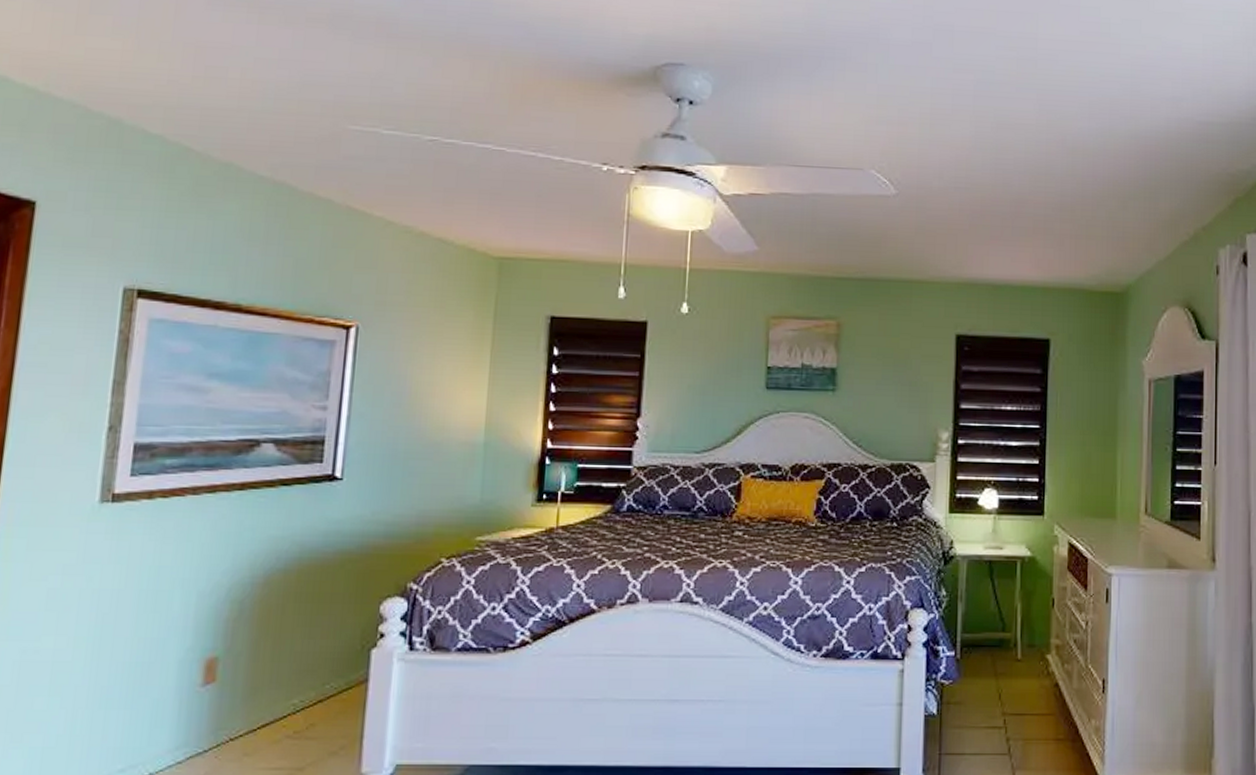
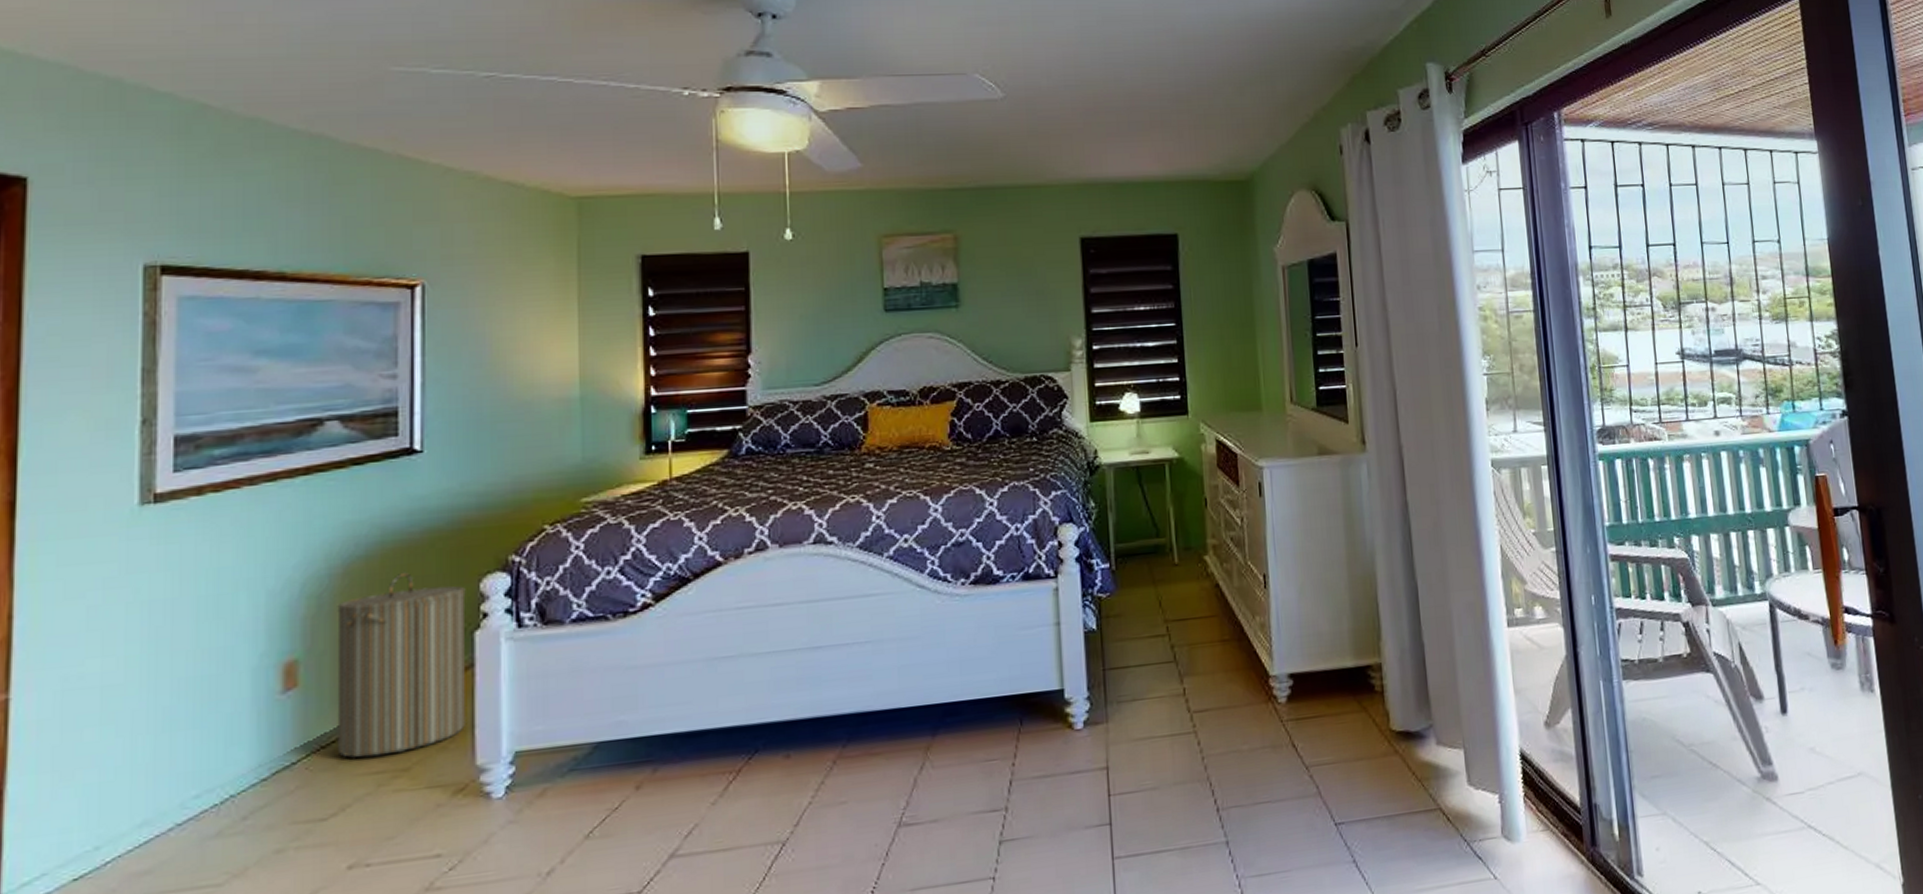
laundry hamper: none [243,588,368,754] -> present [337,572,467,758]

